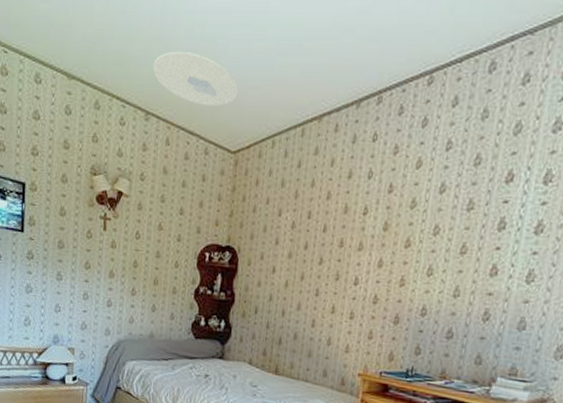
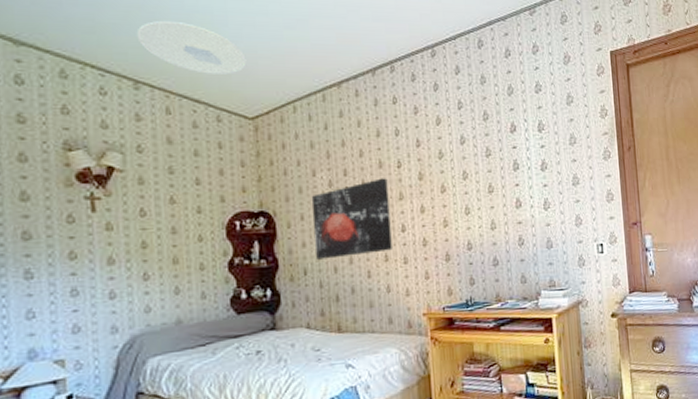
wall art: none [268,224,350,303] -> present [311,178,392,260]

